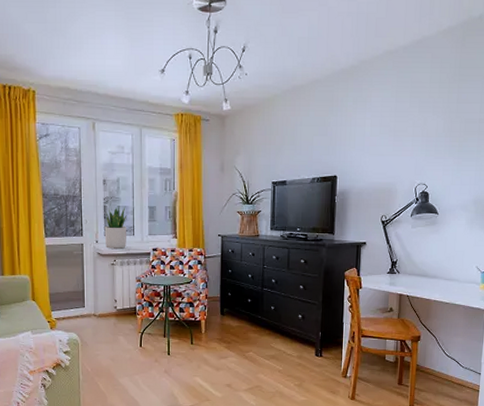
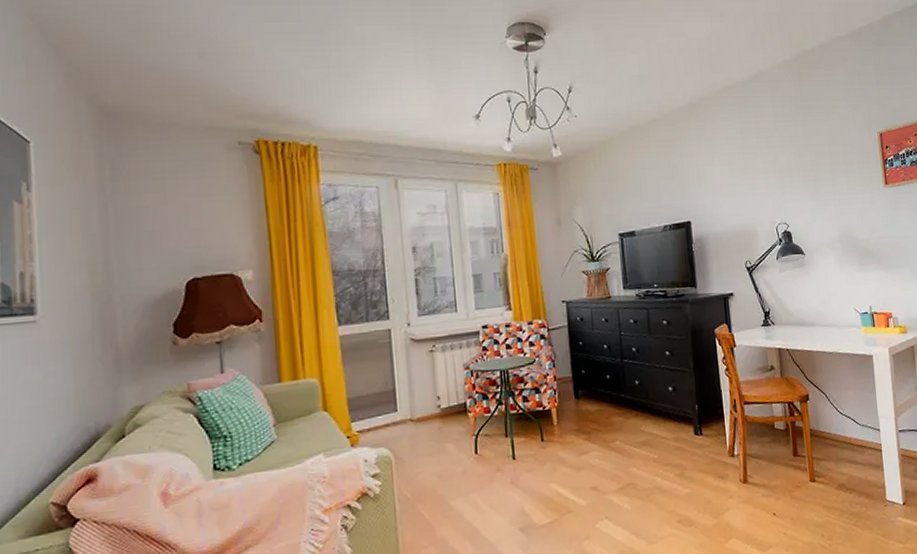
planter: present [104,206,127,249] -> none [417,276,448,332]

